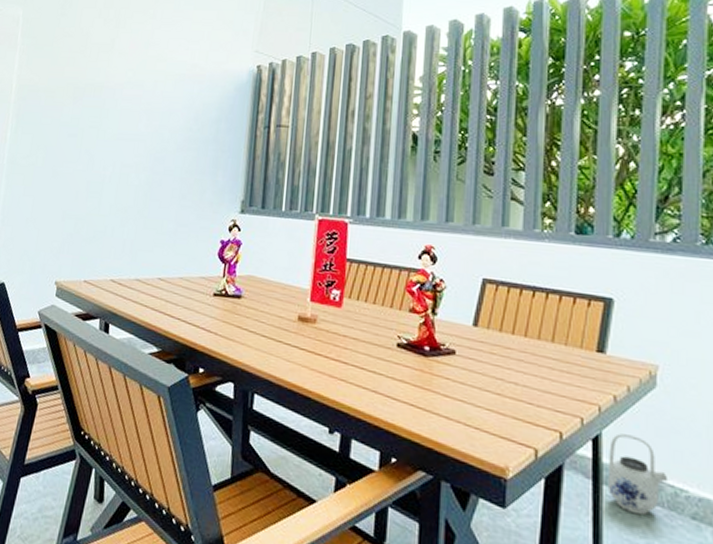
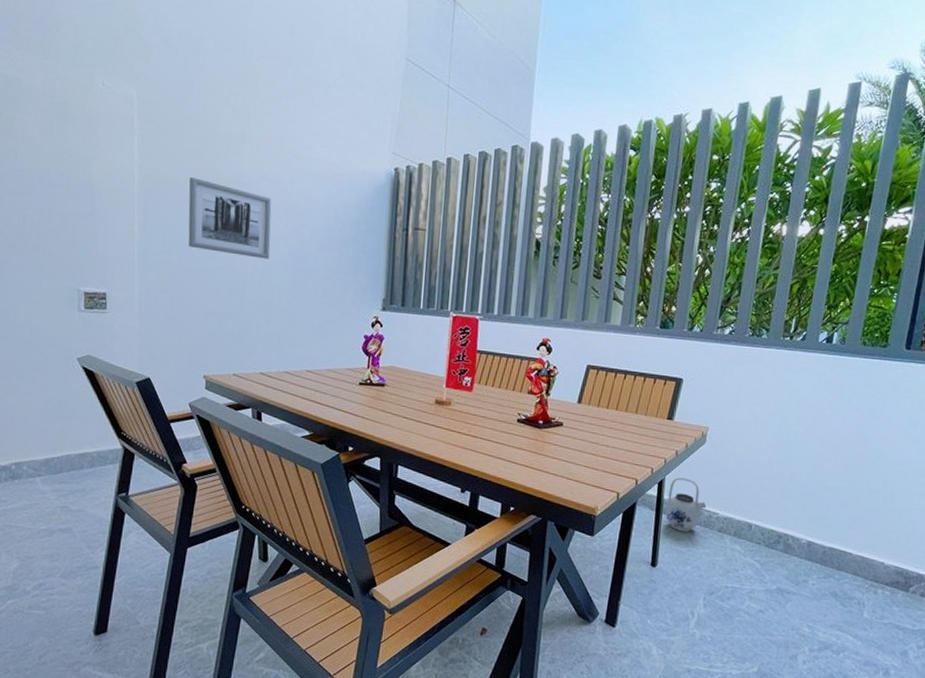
wall art: none [54,85,134,161] -> present [188,177,272,259]

